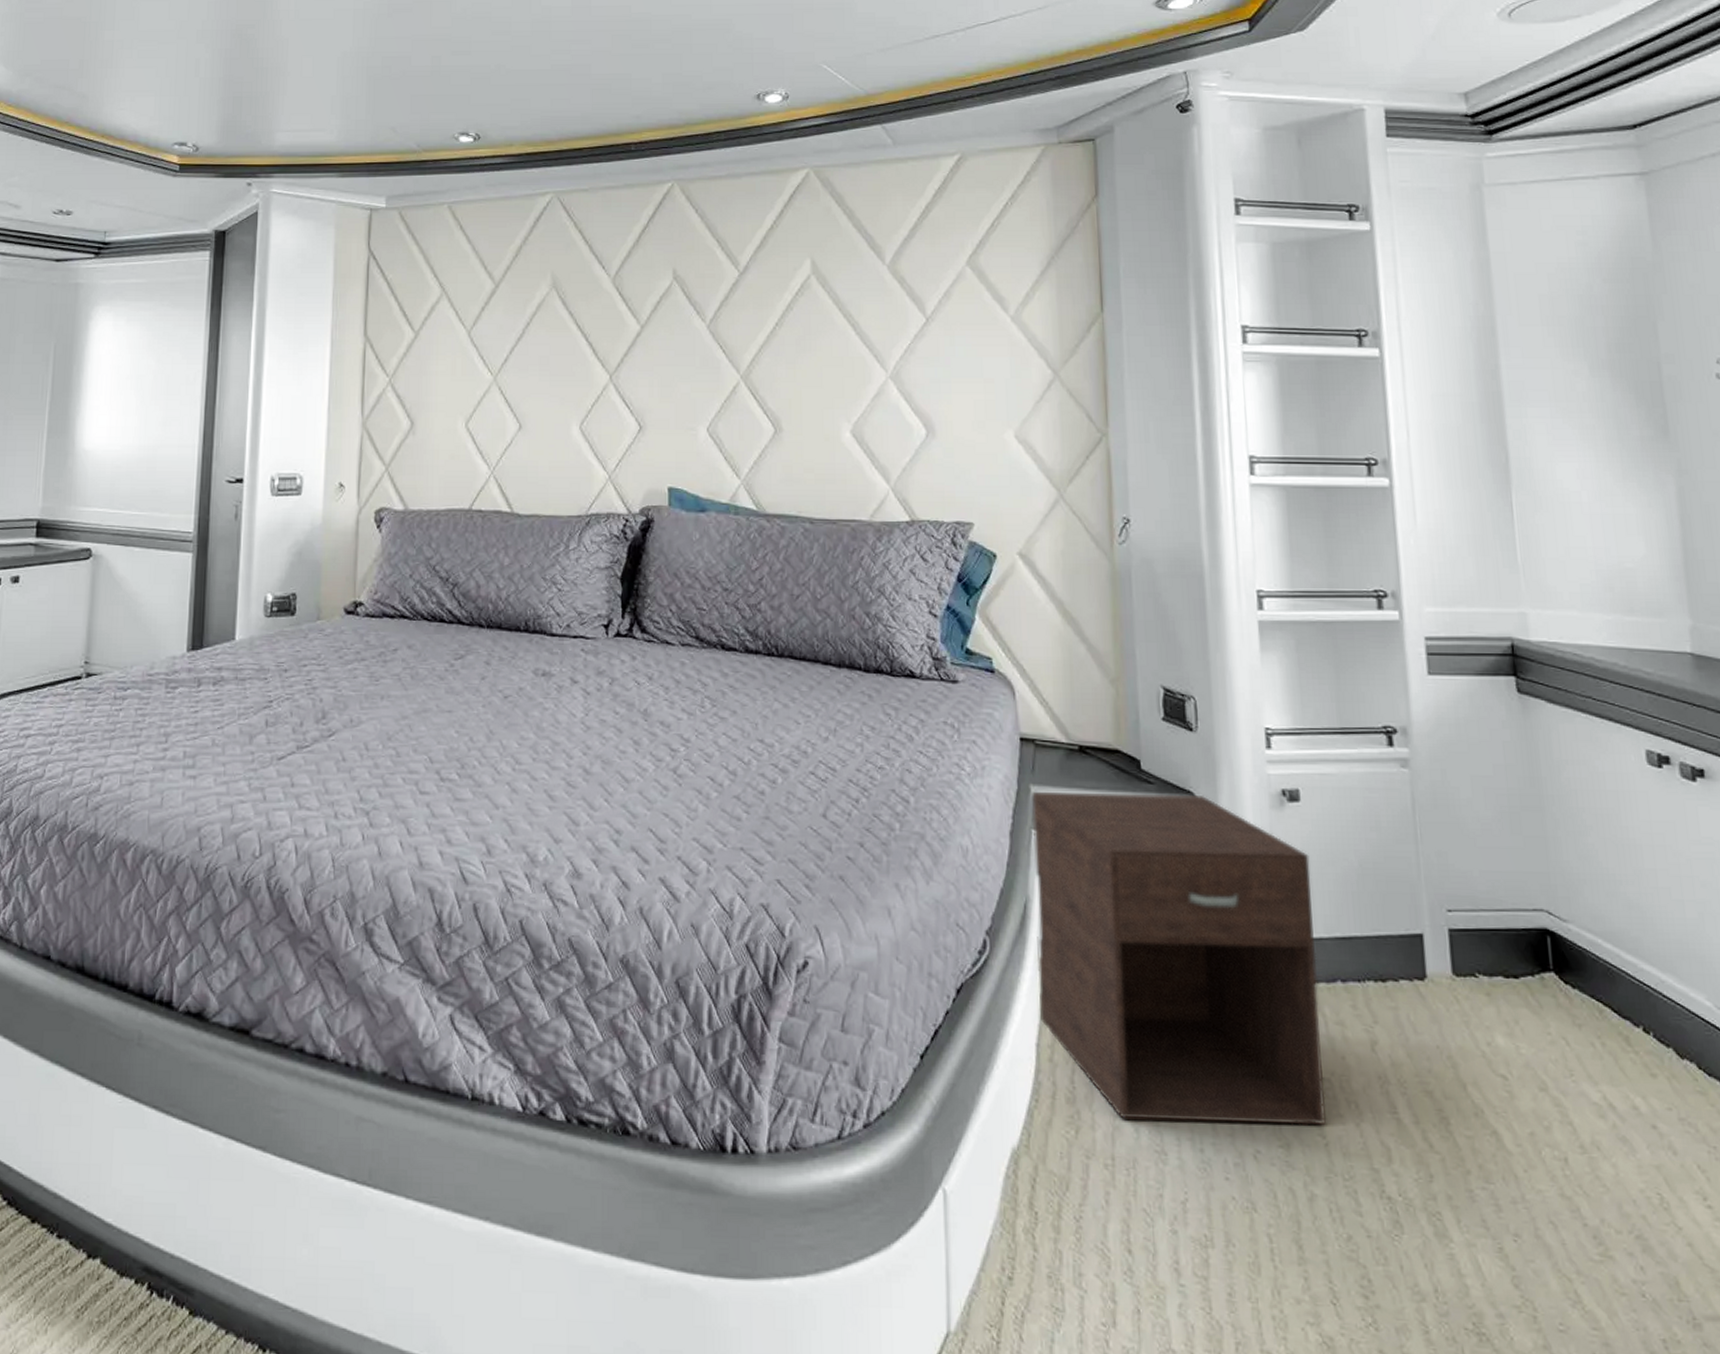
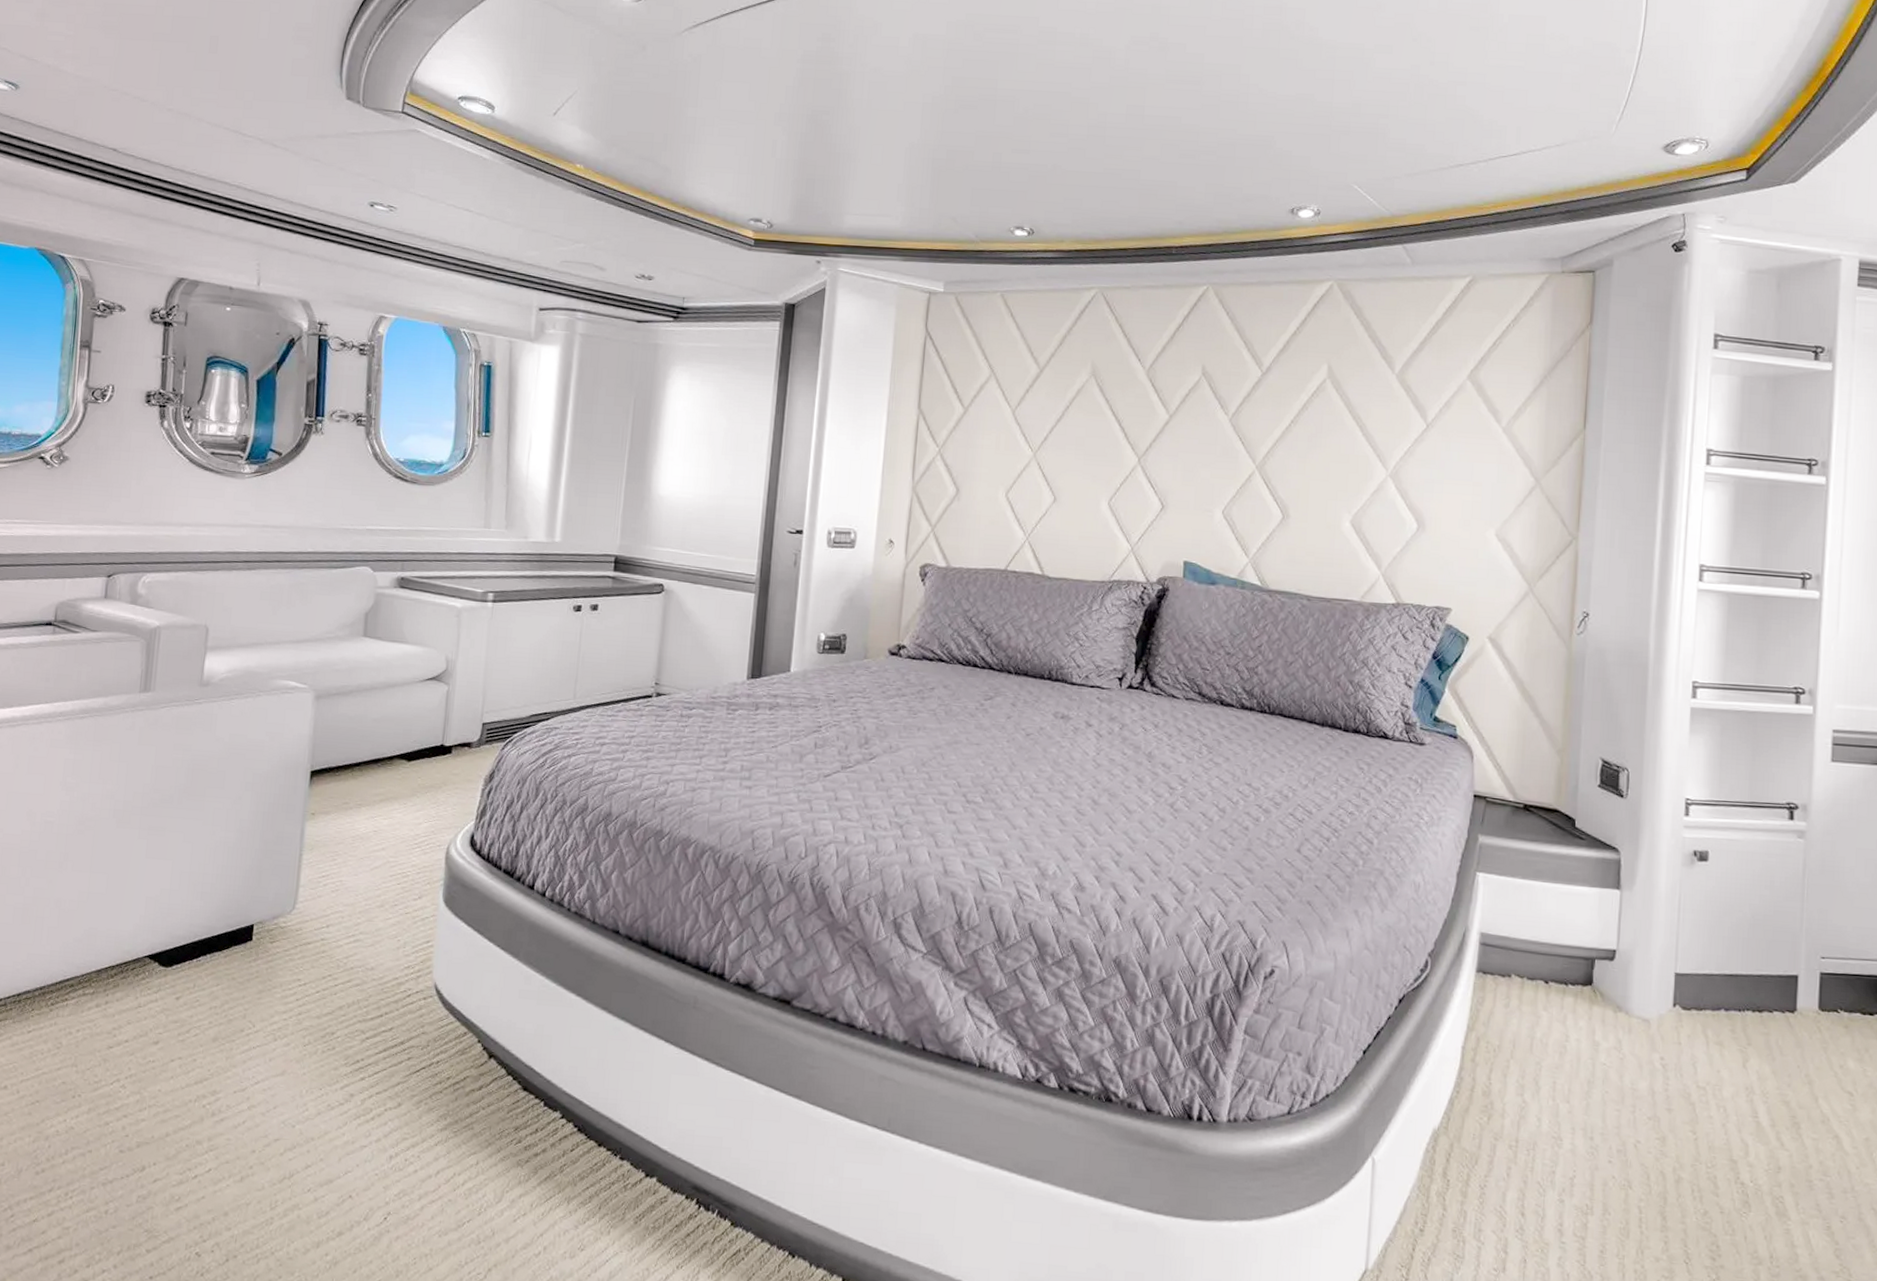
nightstand: present [1032,792,1326,1125] -> none [1468,841,1710,1123]

